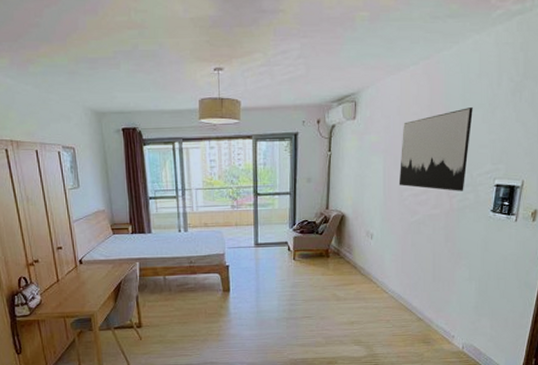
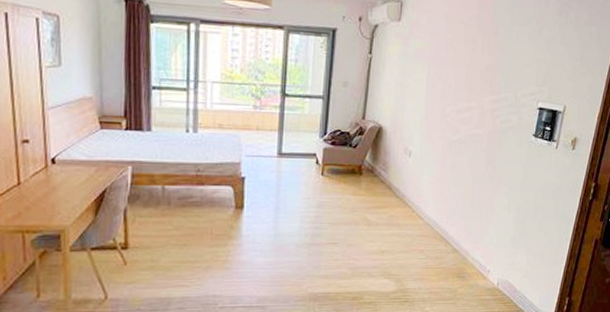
wall art: present [398,107,473,191] -> none [442,23,521,112]

